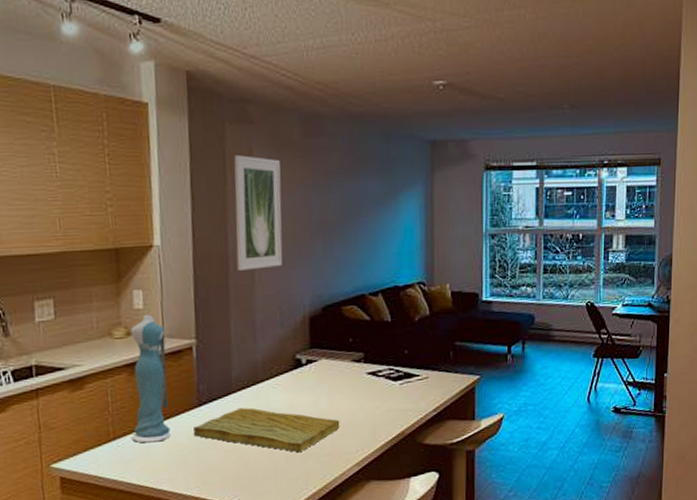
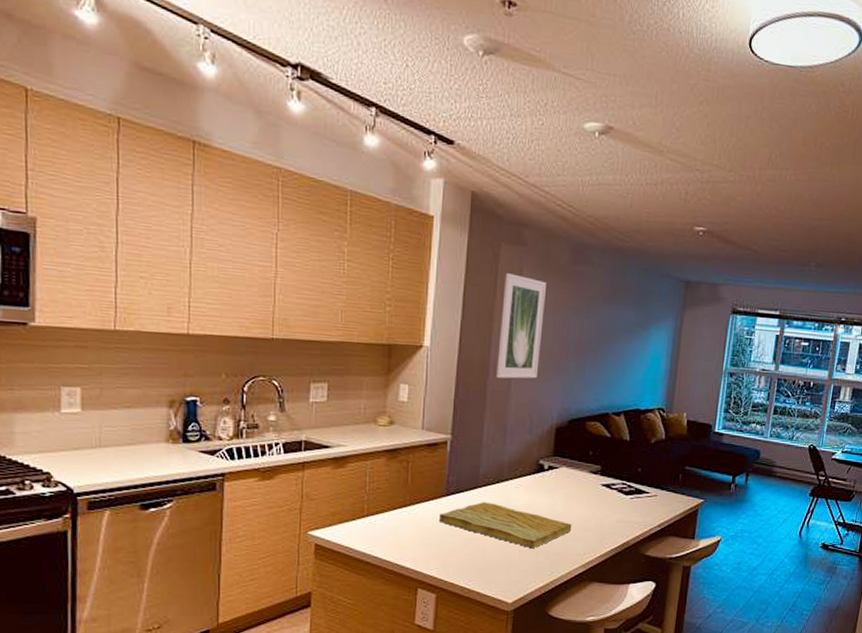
dress: present [130,314,171,444] -> none [383,407,424,523]

